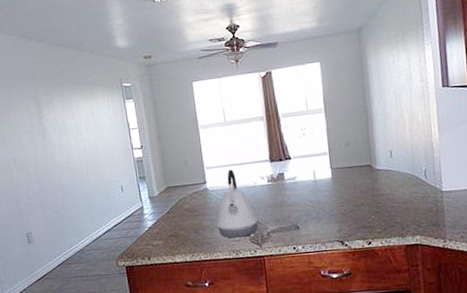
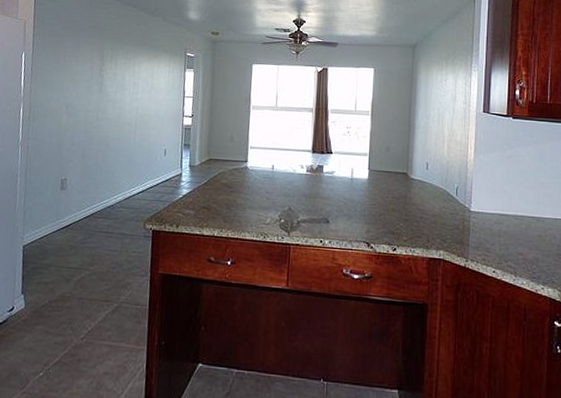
kettle: present [217,169,258,238] -> none [250,153,291,222]

